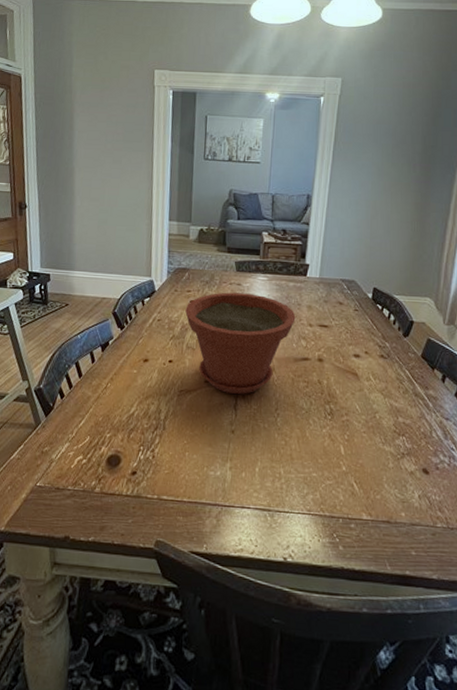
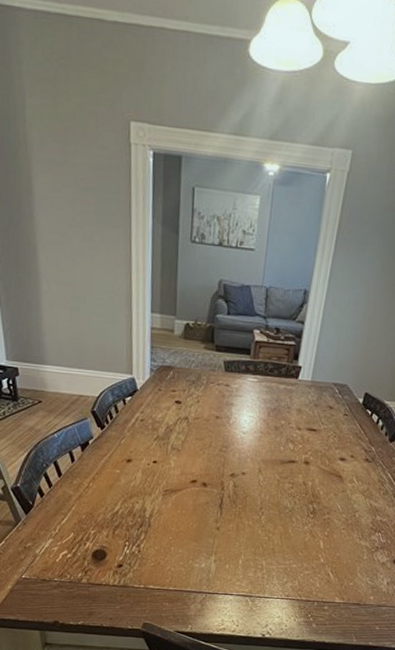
plant pot: present [185,292,296,394] -> none [170,393,285,494]

